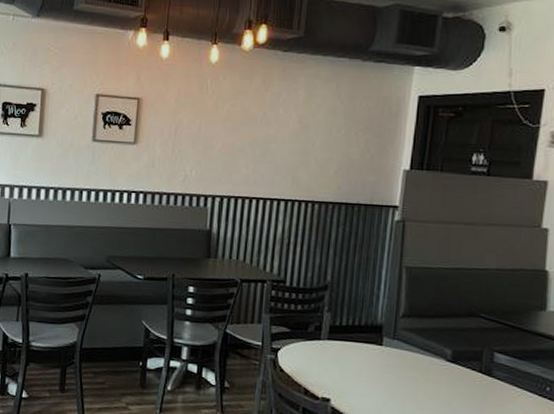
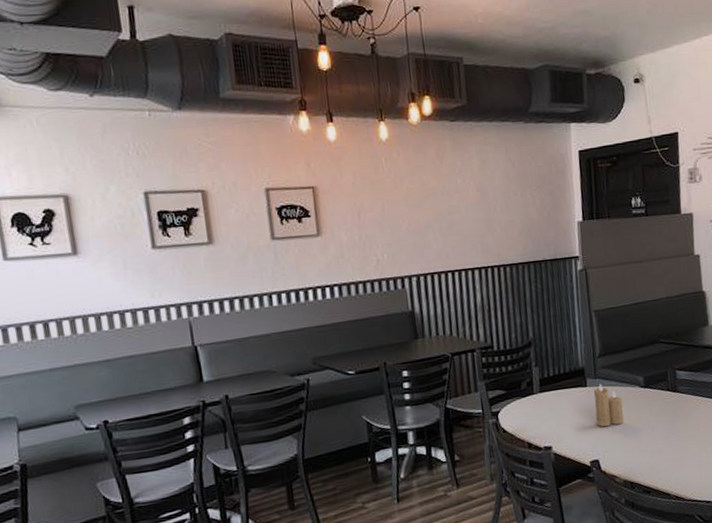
candle: none [386,346,422,395] -> present [593,384,624,427]

